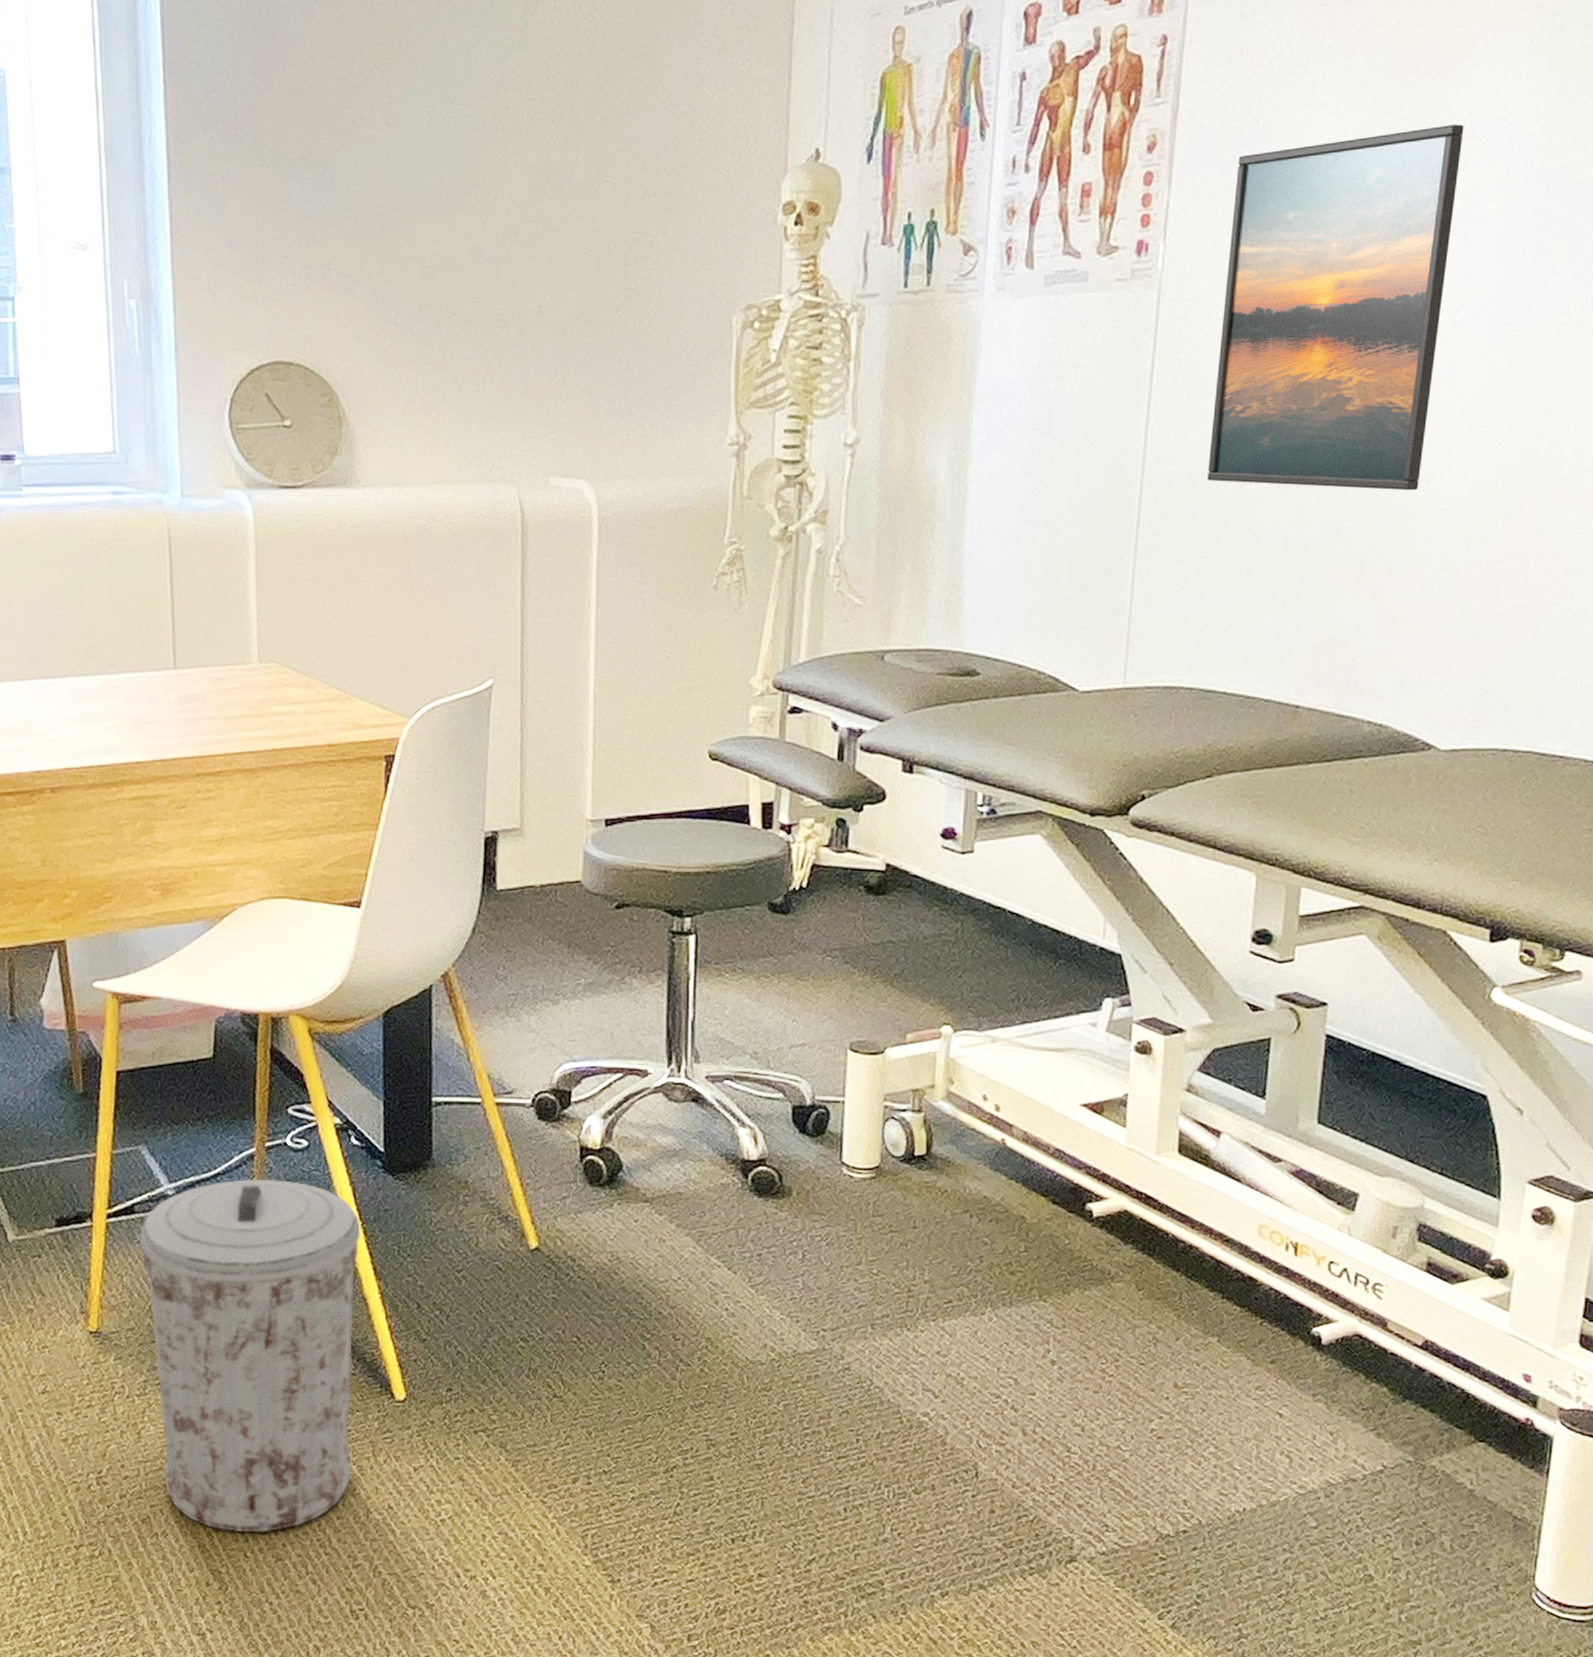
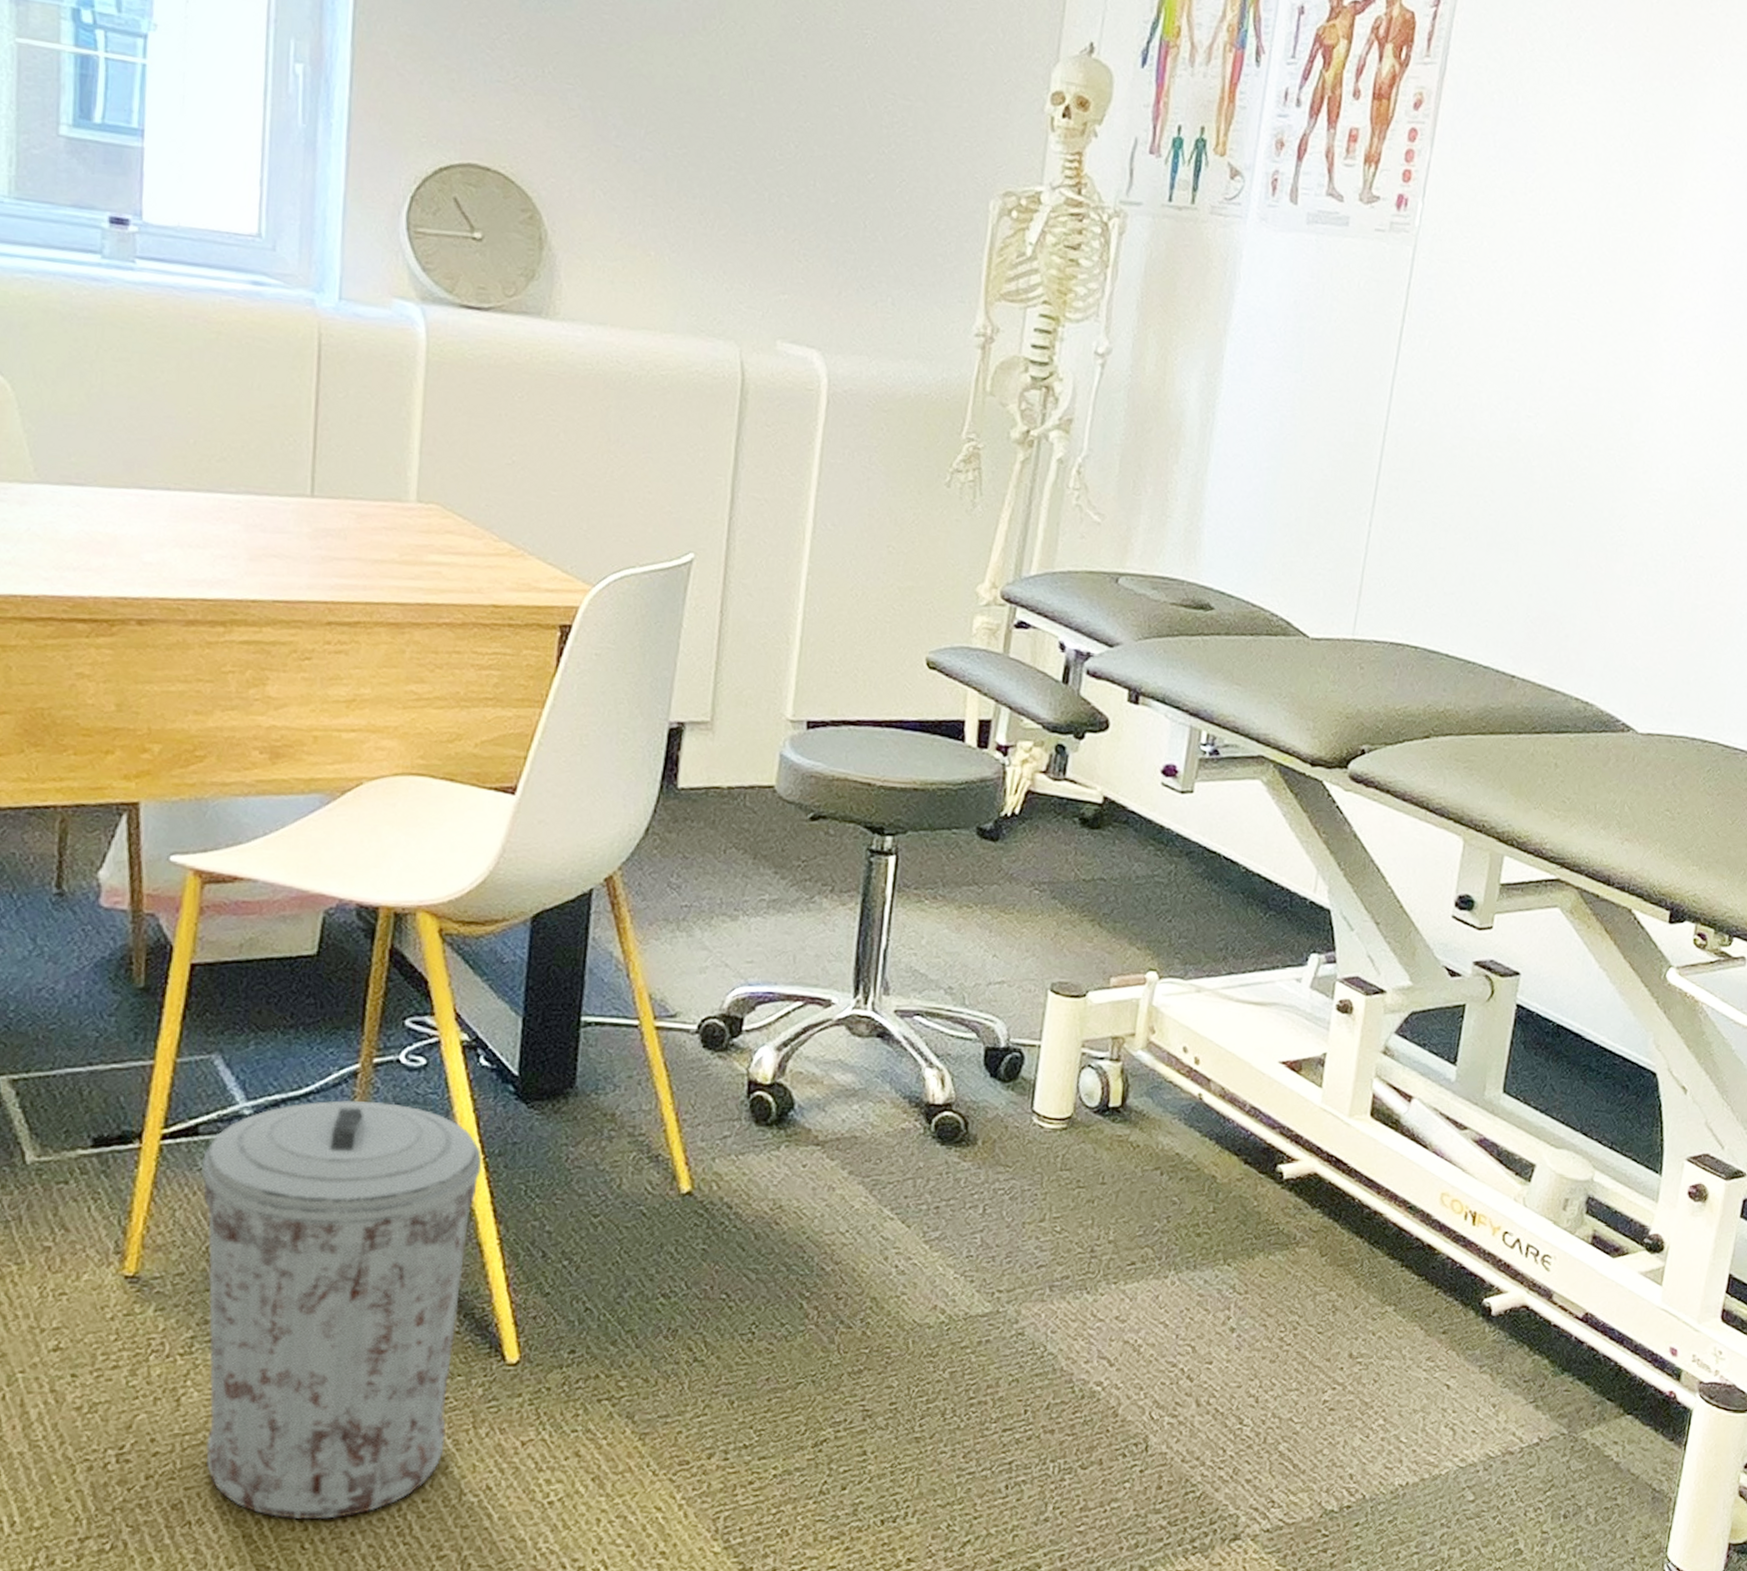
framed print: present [1207,124,1464,491] -> none [1446,128,1698,479]

